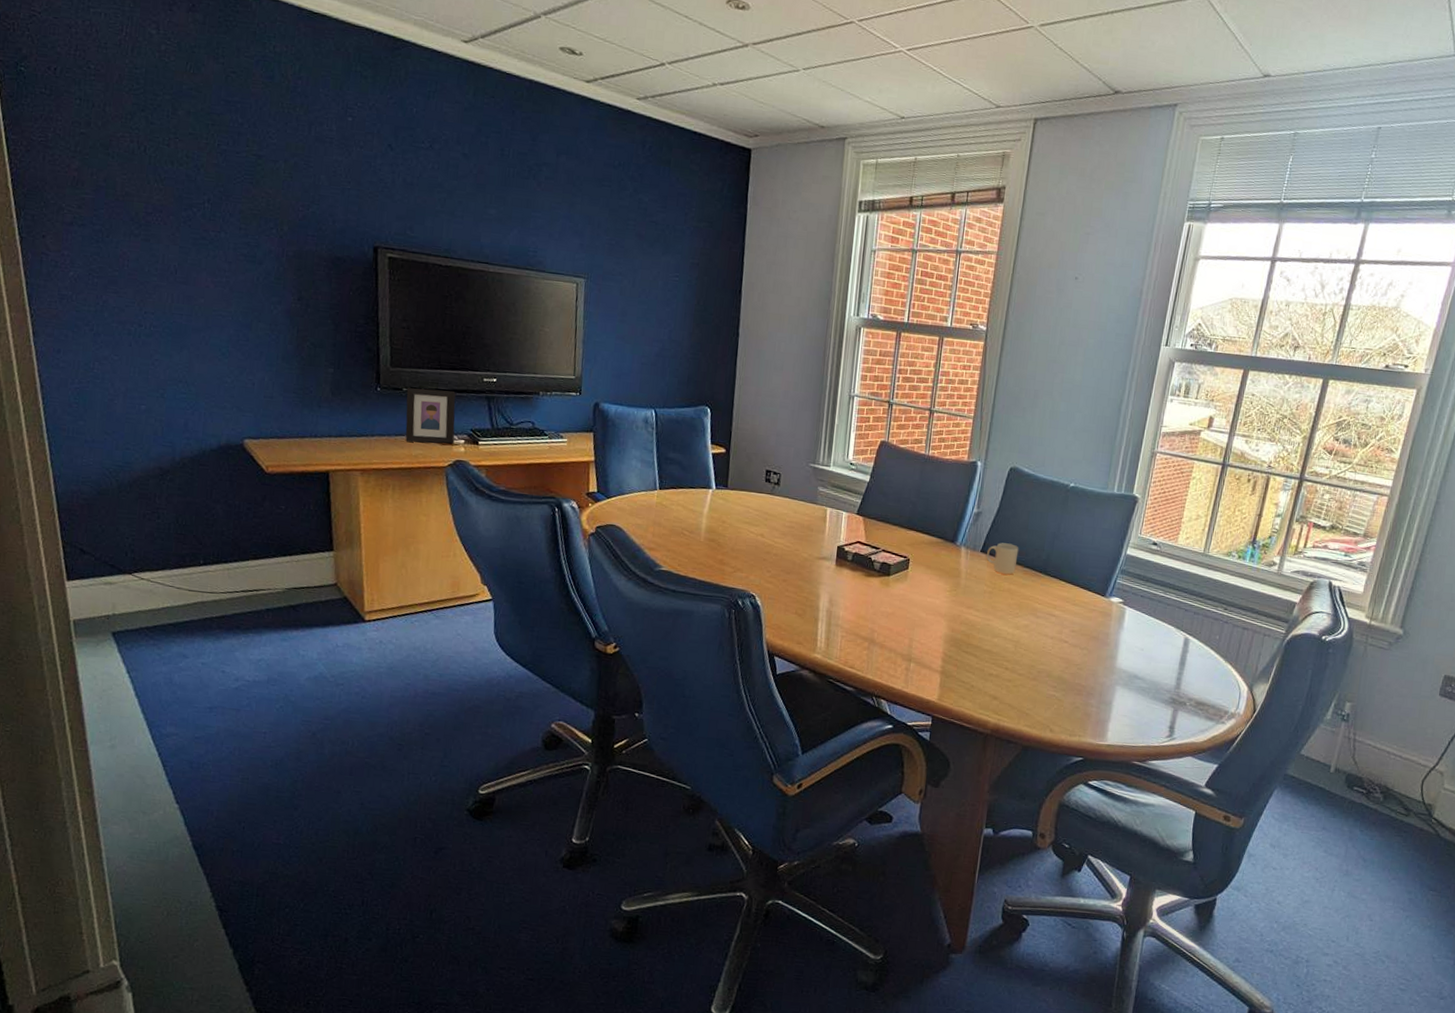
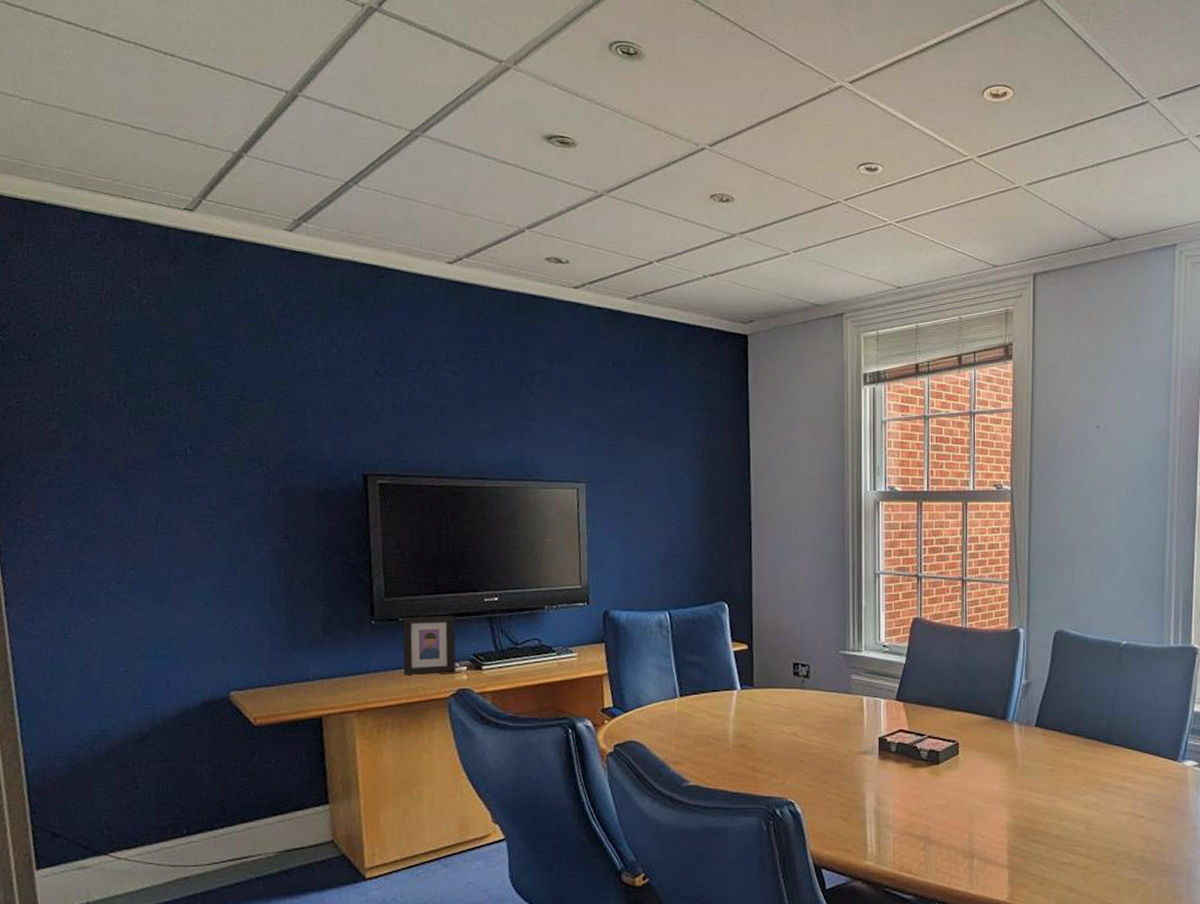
cup: present [986,542,1019,575] -> none [1042,714,1077,748]

